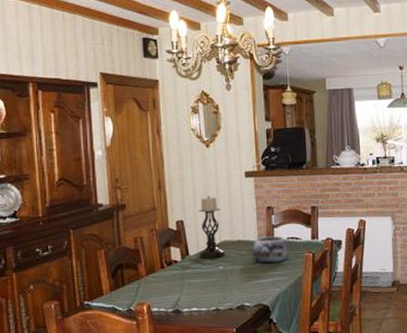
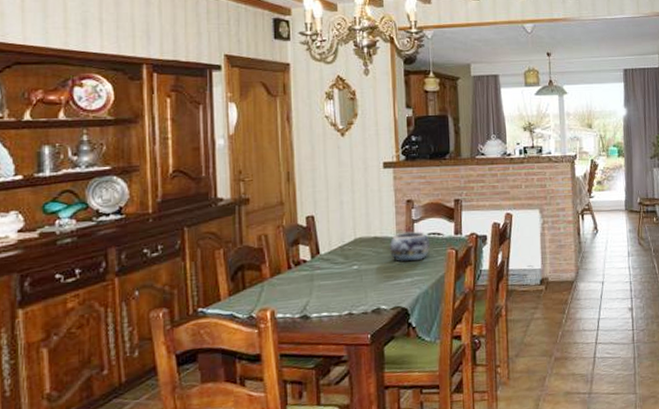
candle holder: present [198,195,226,259] -> none [330,188,360,258]

